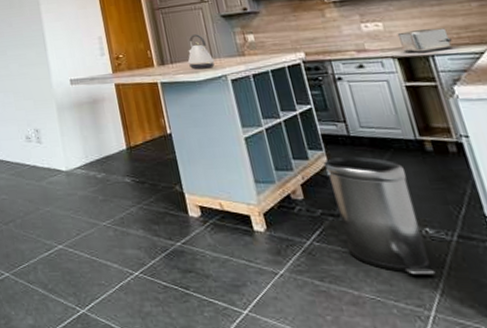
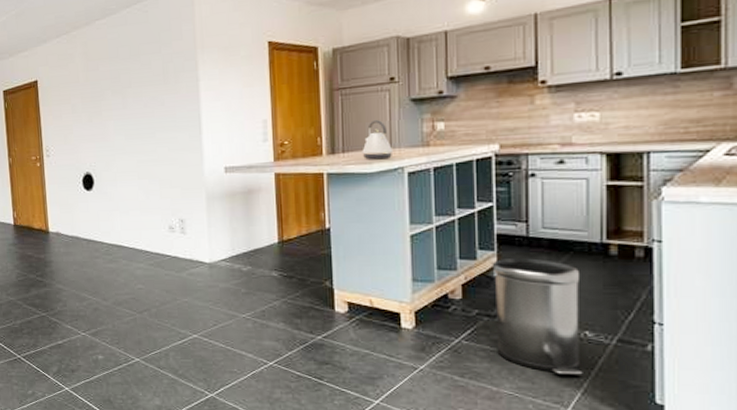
toaster: present [397,27,453,54] -> none [614,120,676,150]

